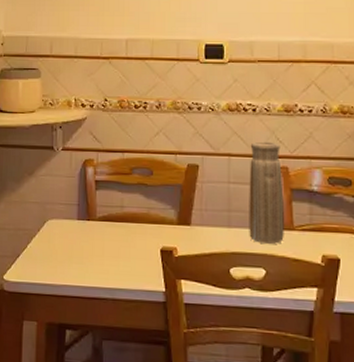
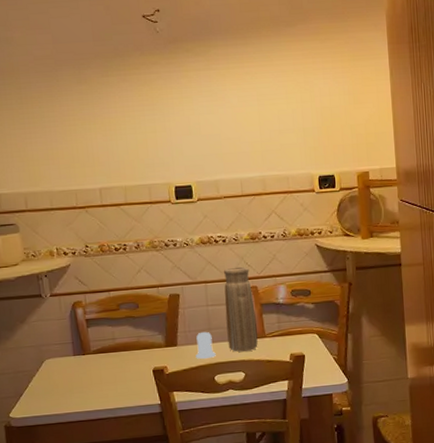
salt shaker: none [210,212,234,246] -> present [195,331,216,359]

